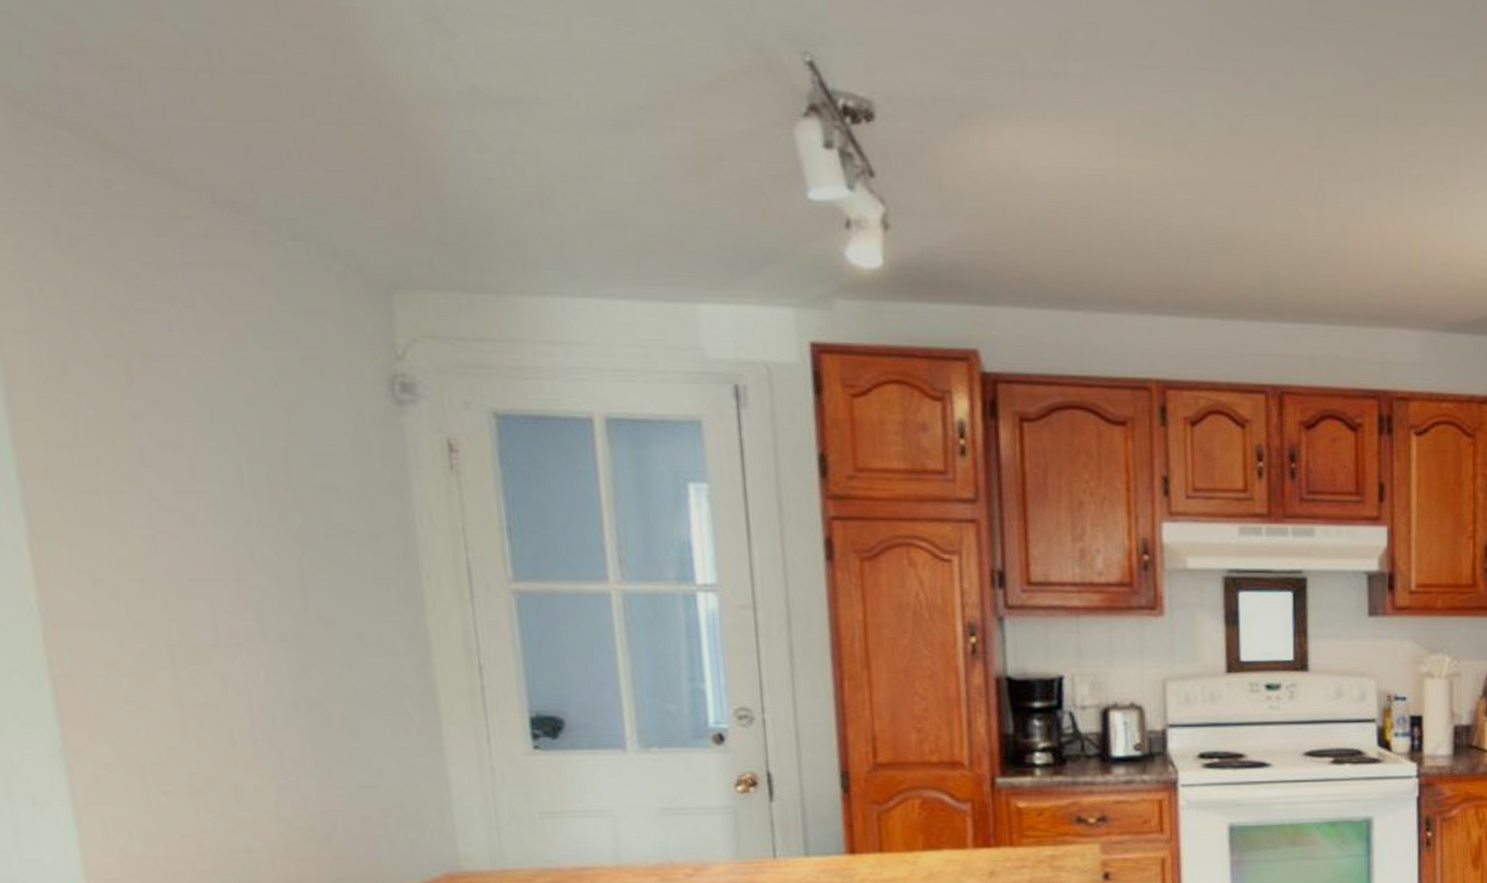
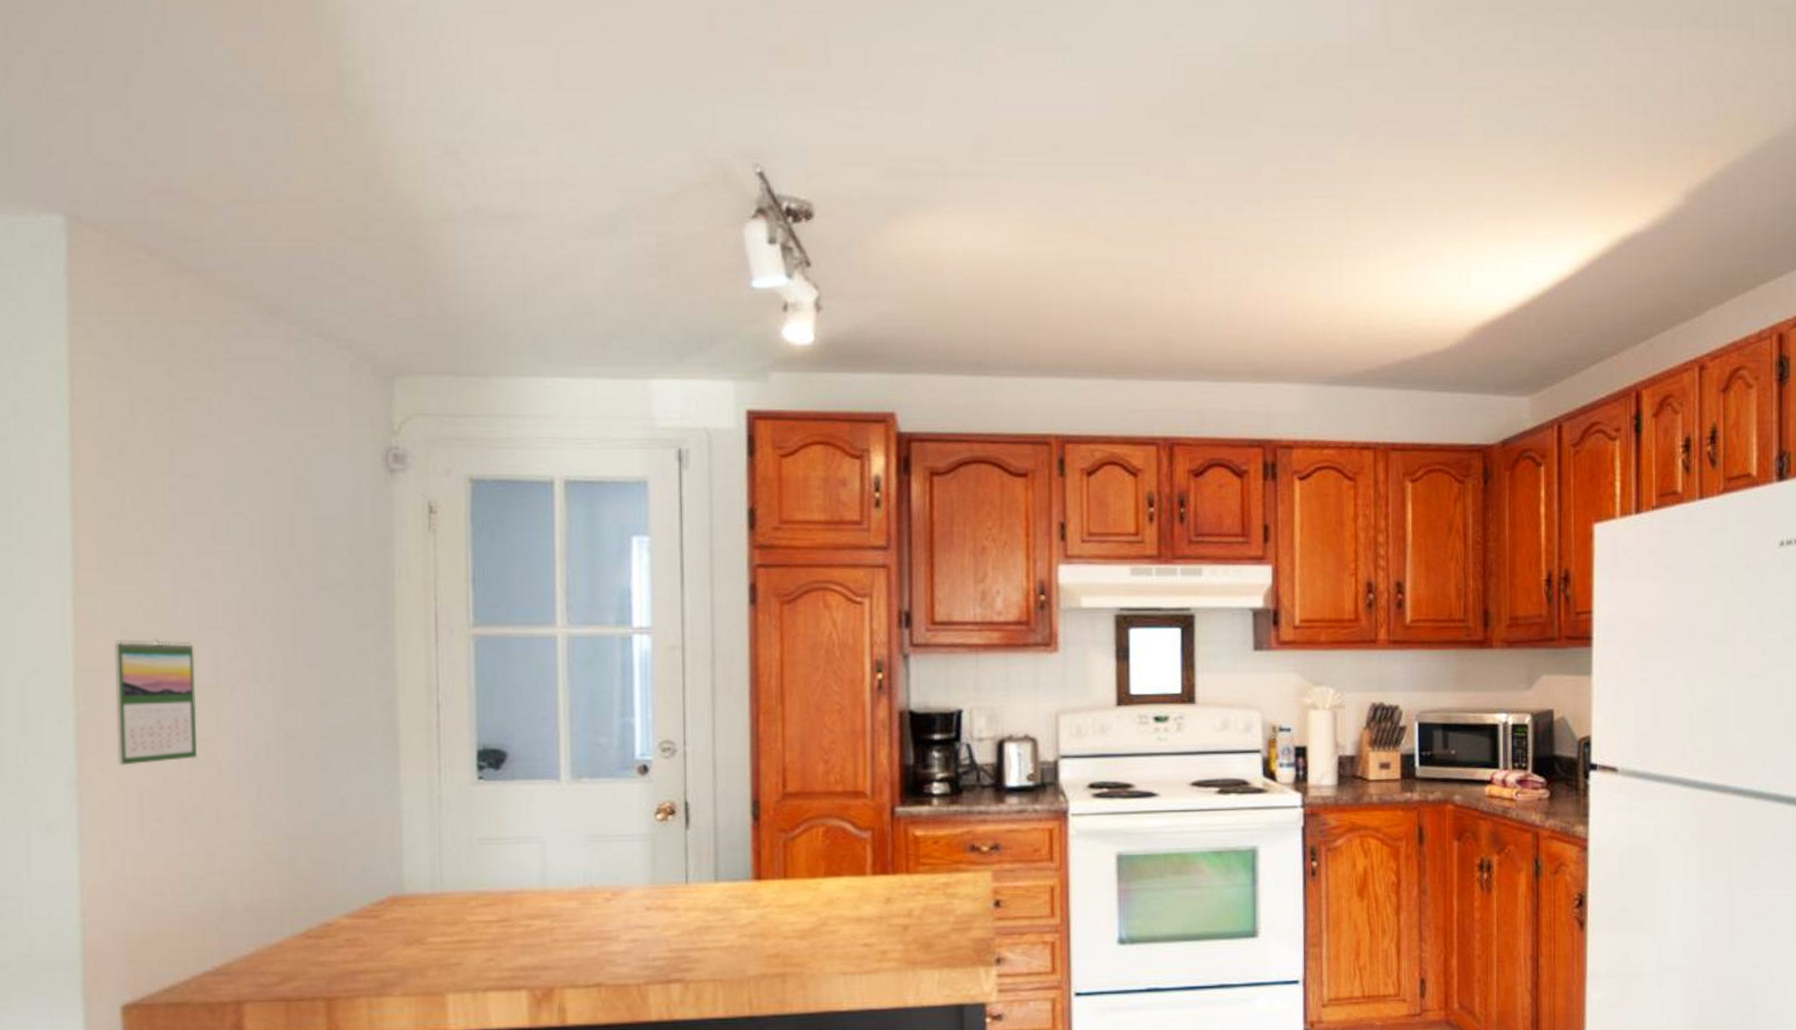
calendar: none [86,591,203,733] -> present [113,639,197,765]

